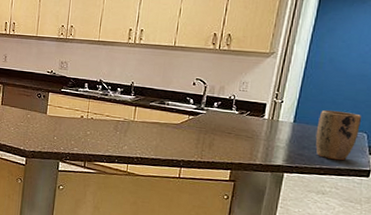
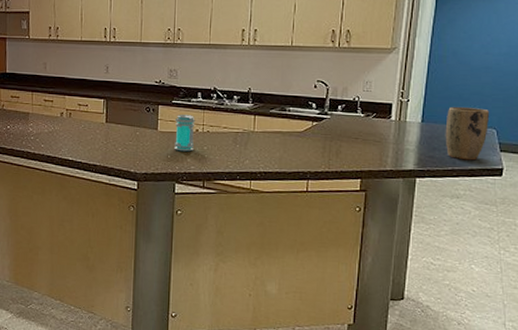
jar: none [60,101,81,135] -> present [173,114,196,152]

